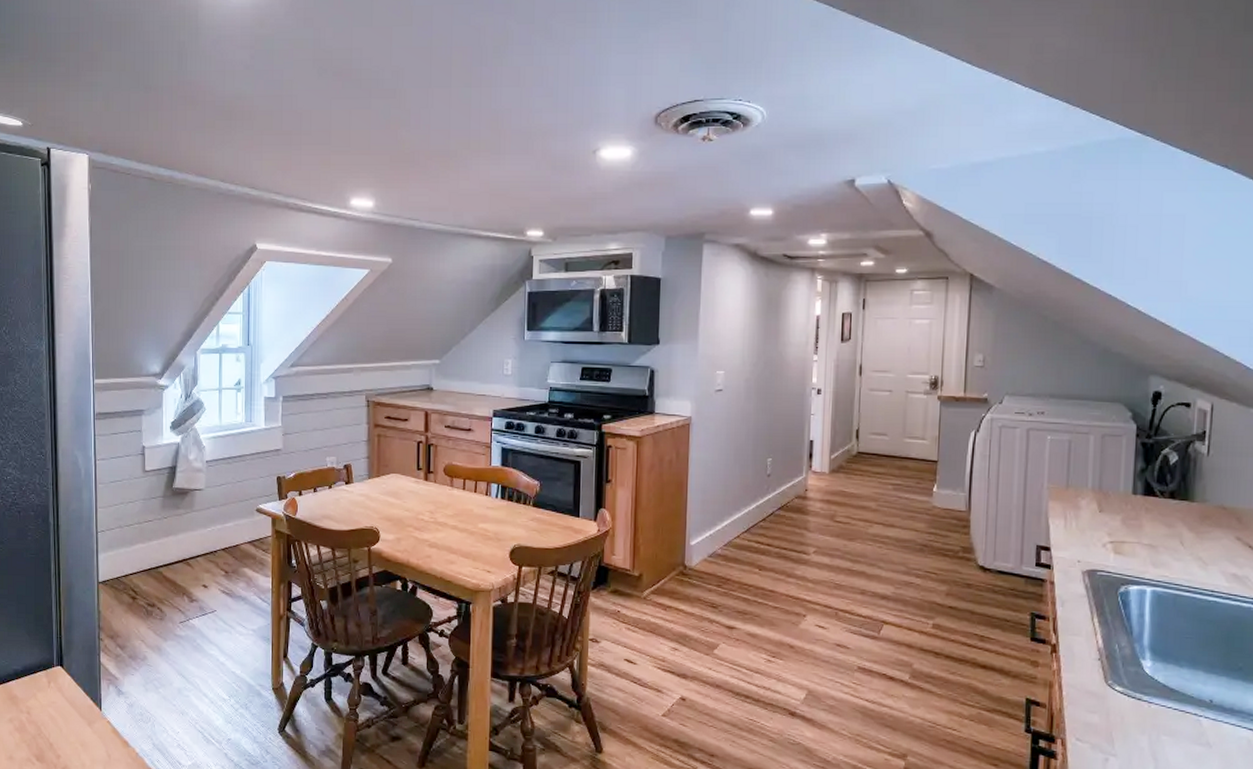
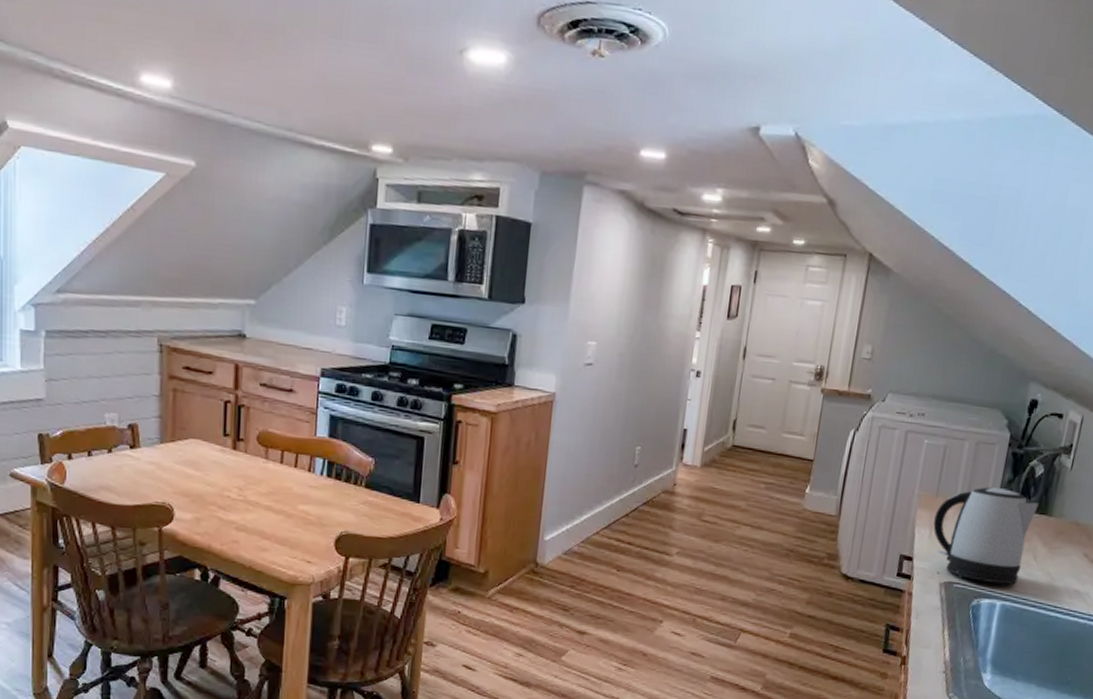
kettle: none [1067,477,1178,571] -> present [933,487,1039,585]

